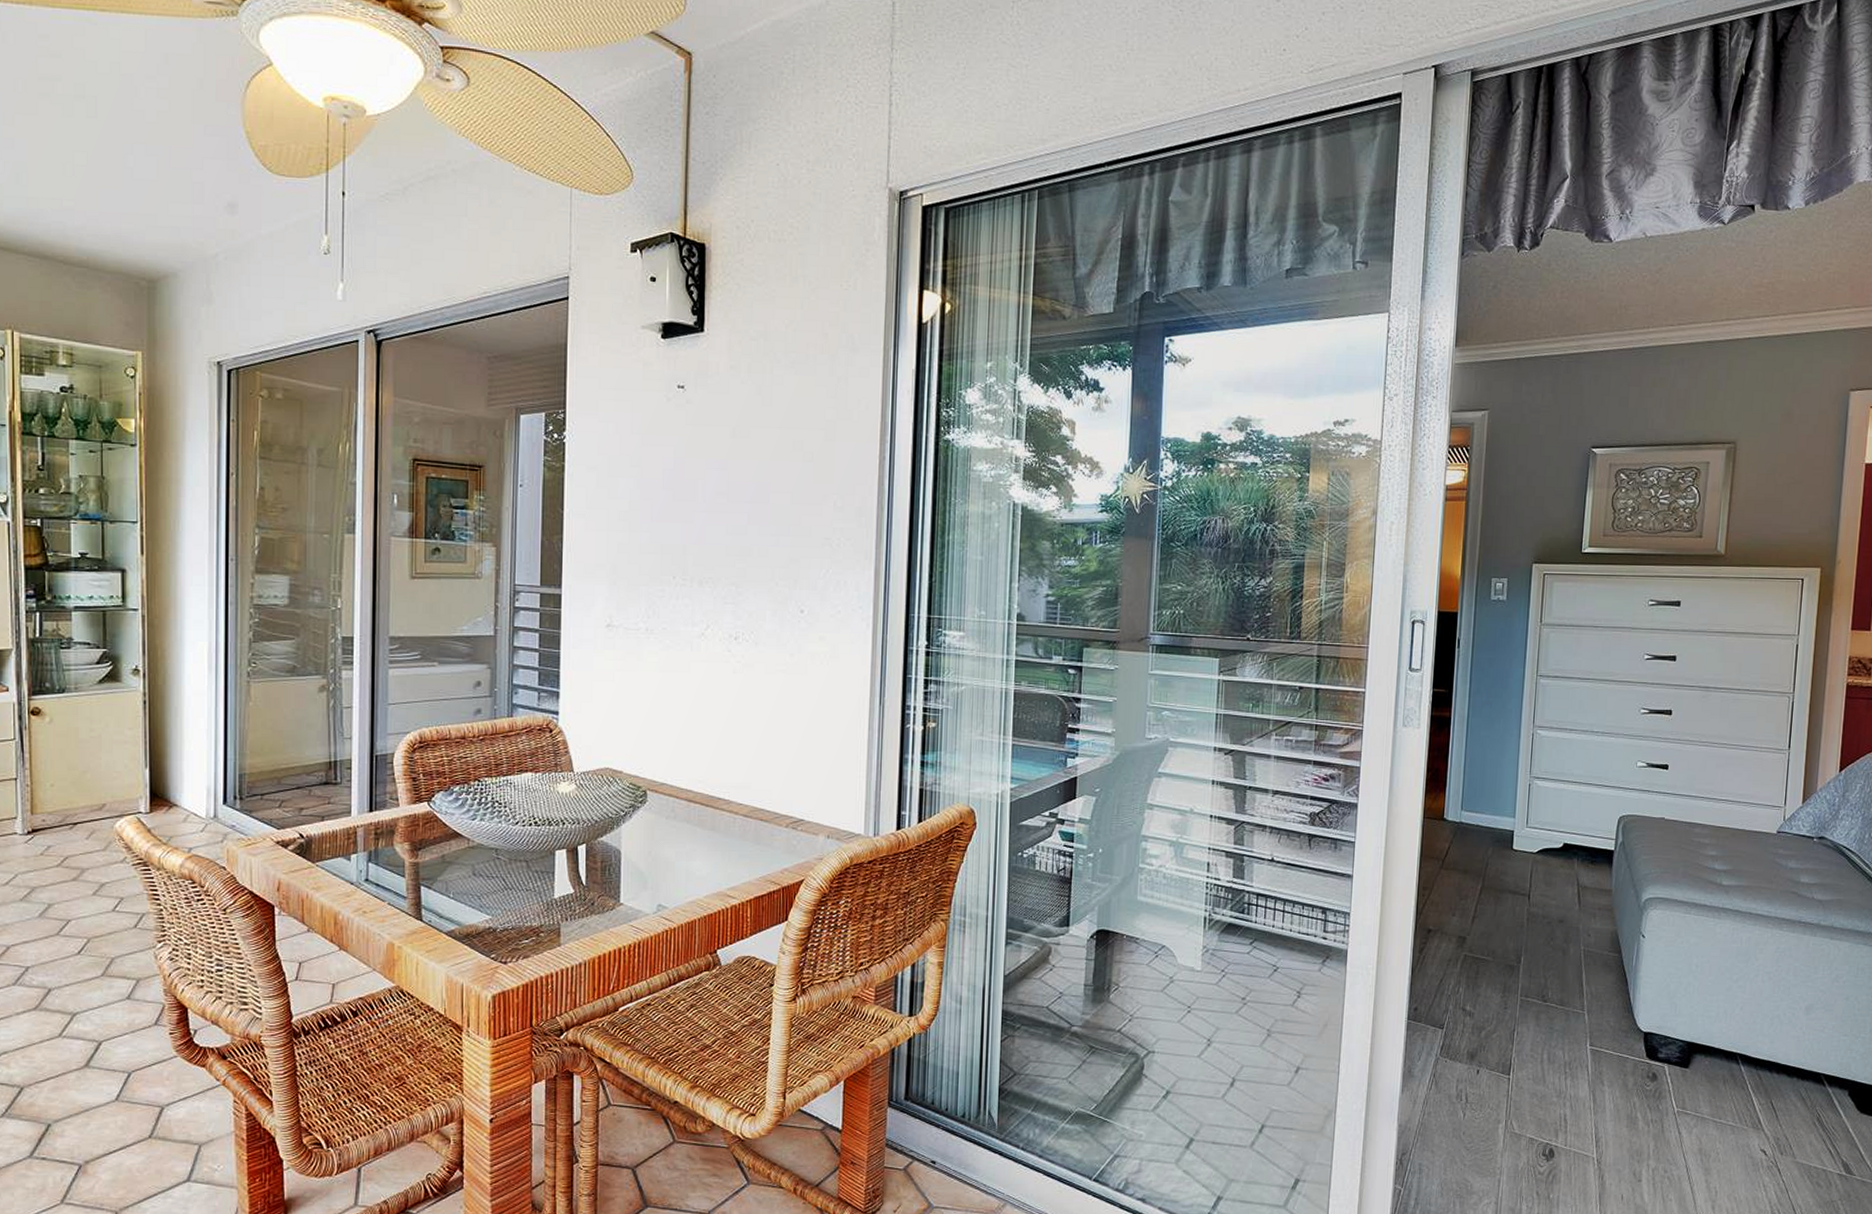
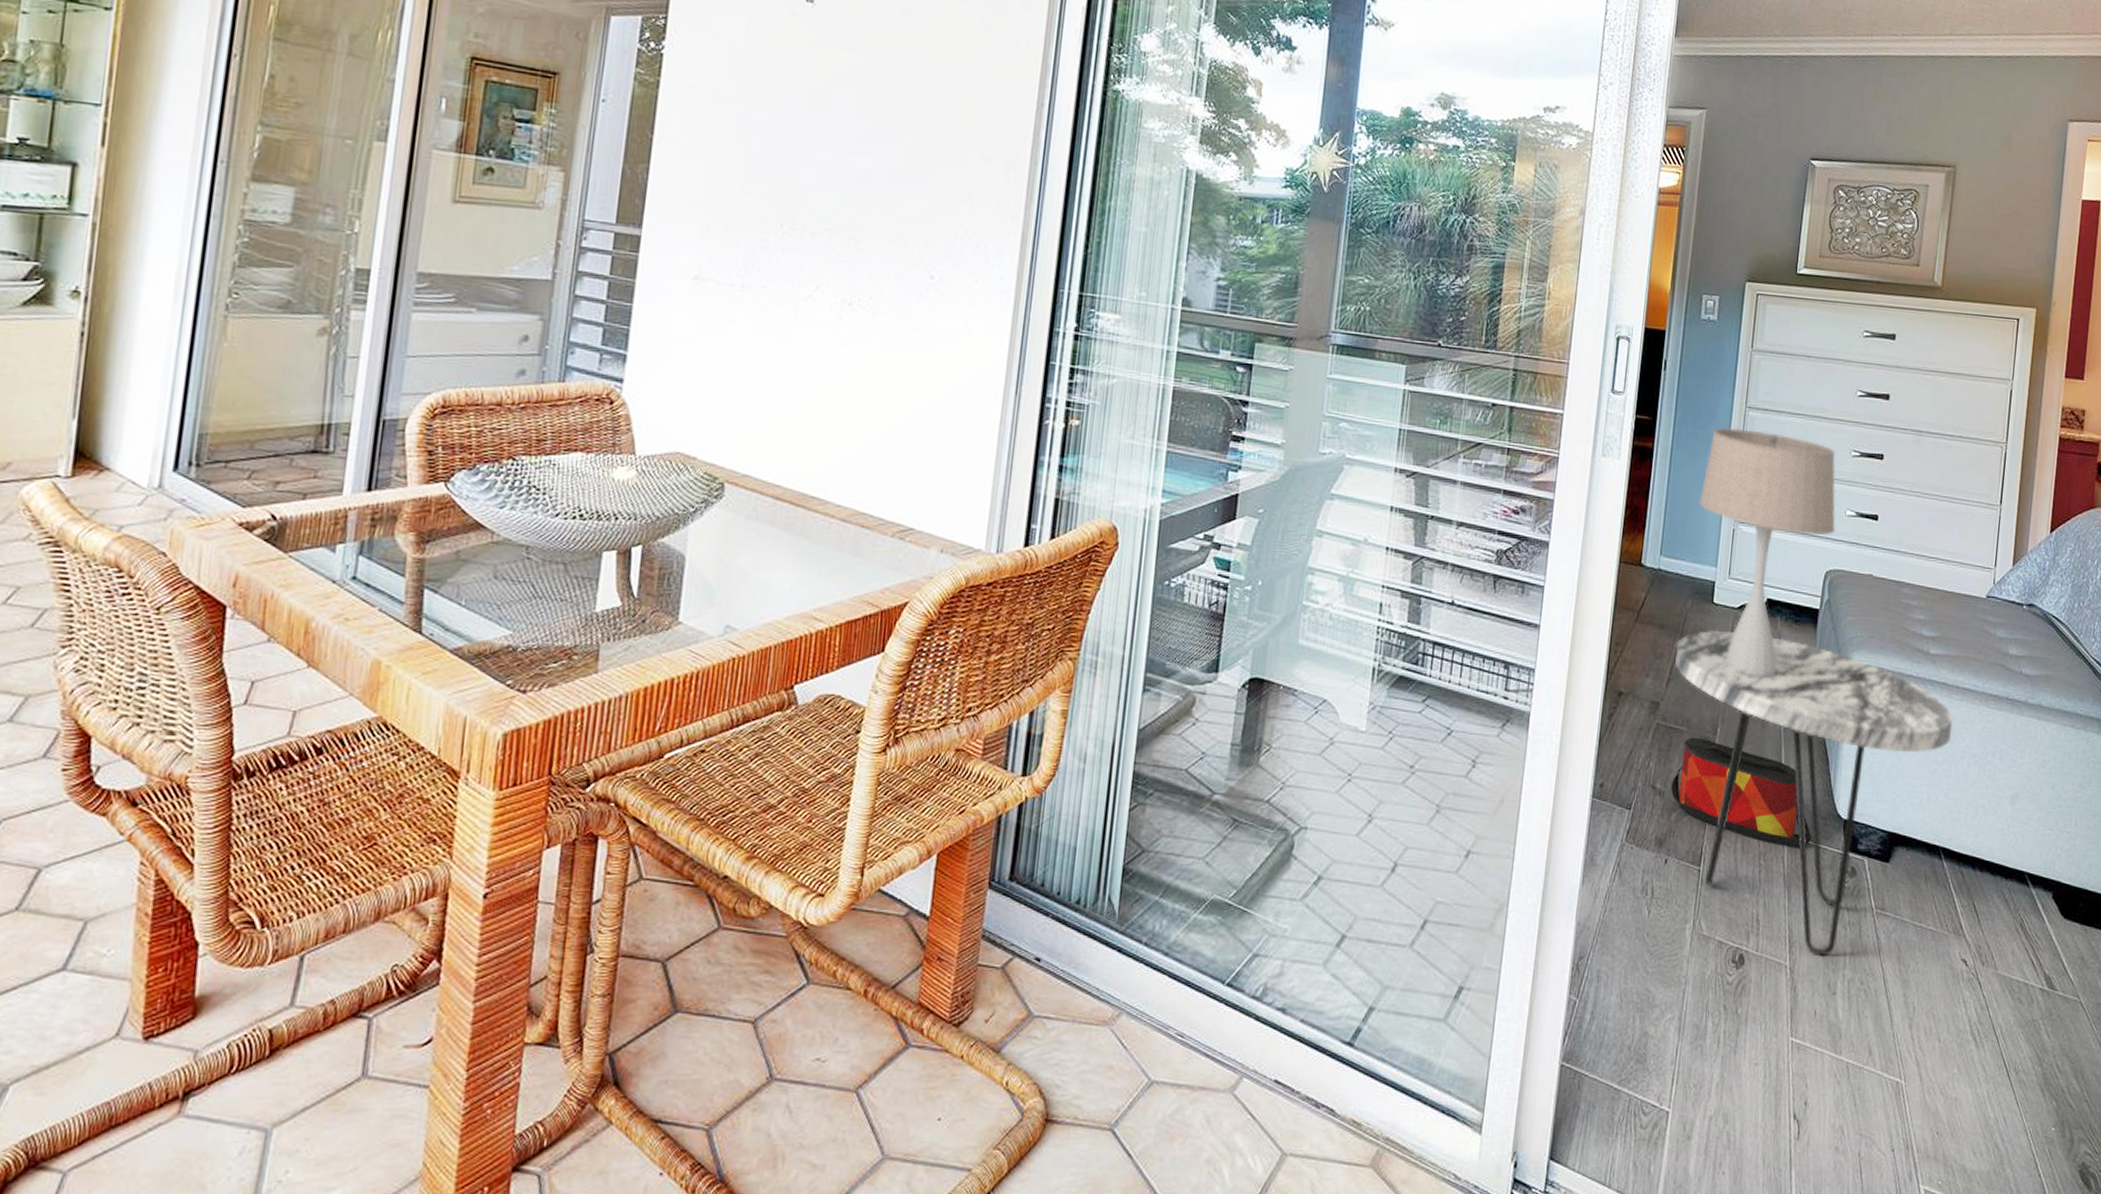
side table: none [1479,872,1747,1150] -> present [1675,630,1953,957]
bag: none [1479,965,1614,1058] -> present [1670,737,1812,849]
table lamp: none [1495,695,1627,911] -> present [1699,427,1836,676]

